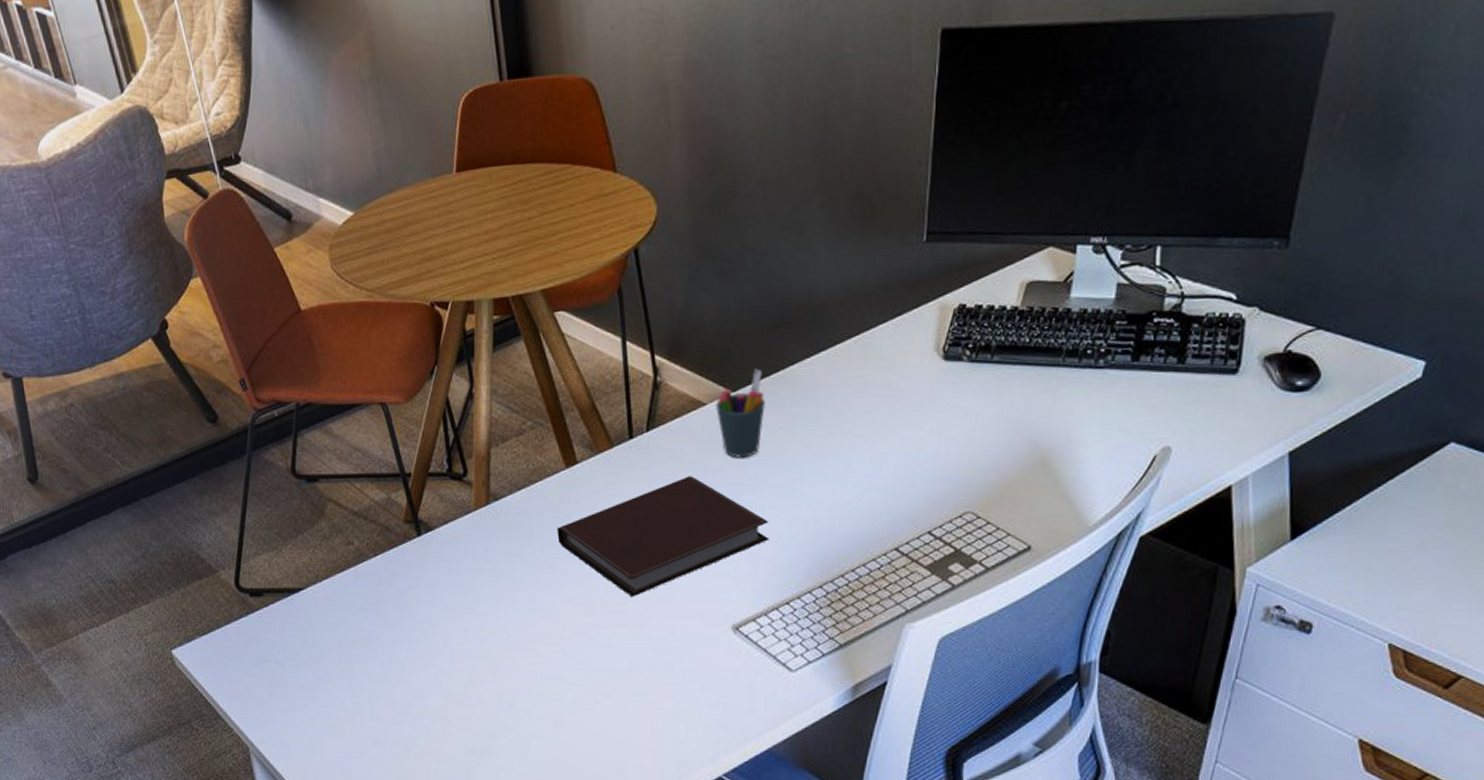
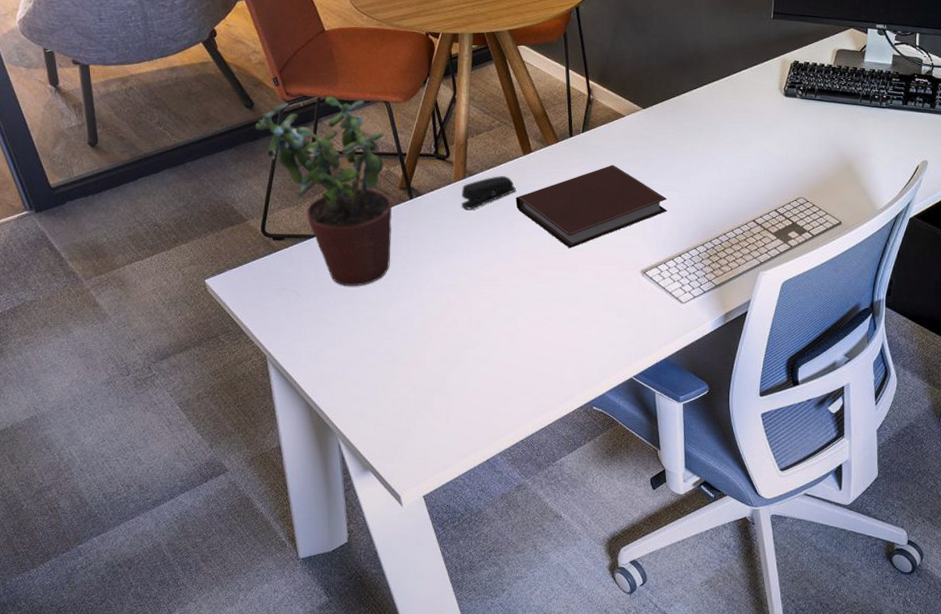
potted plant: none [220,401,397,656] -> present [255,97,393,287]
stapler: none [485,499,557,547] -> present [462,176,516,210]
pen holder: present [716,368,765,458] -> none [632,94,666,154]

